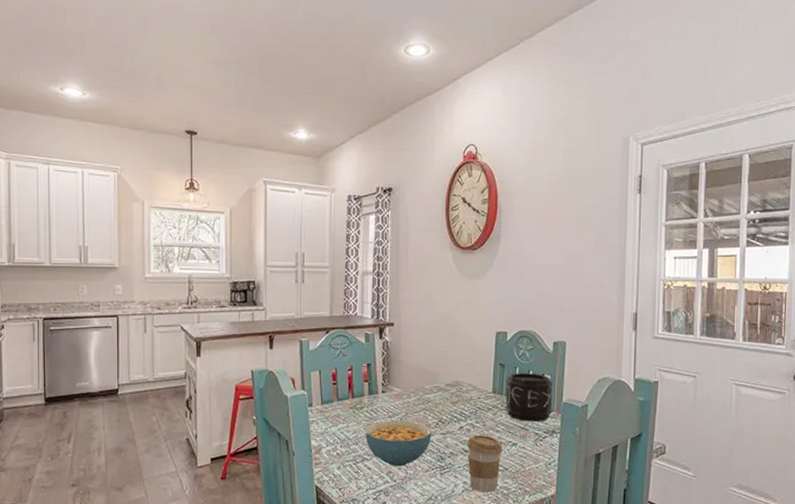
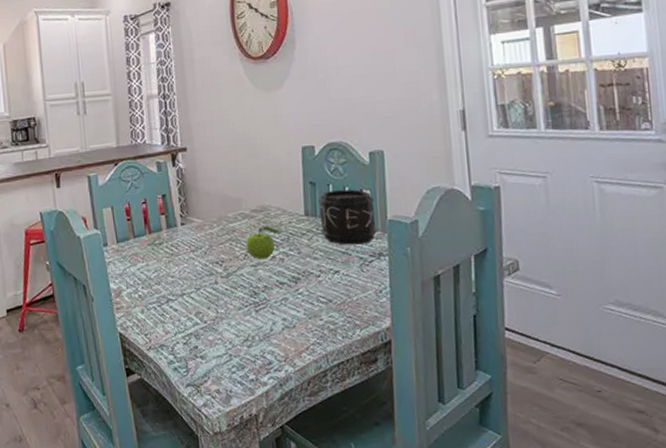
cereal bowl: present [366,420,432,466] -> none [167,254,241,306]
fruit: none [438,399,473,429] -> present [246,226,284,260]
coffee cup: present [466,435,503,493] -> none [281,264,324,329]

